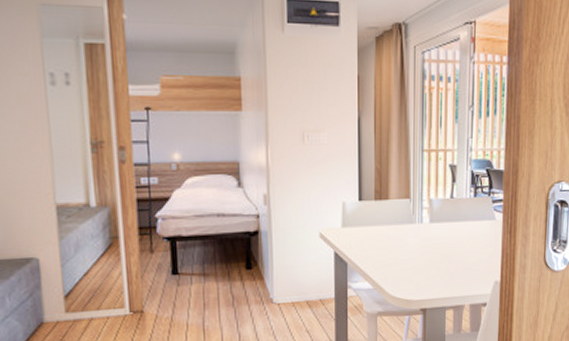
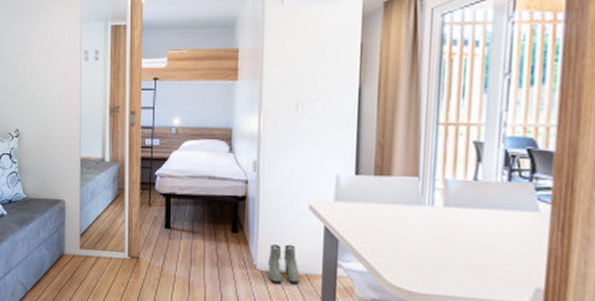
boots: none [284,273,314,313] -> present [267,244,299,283]

